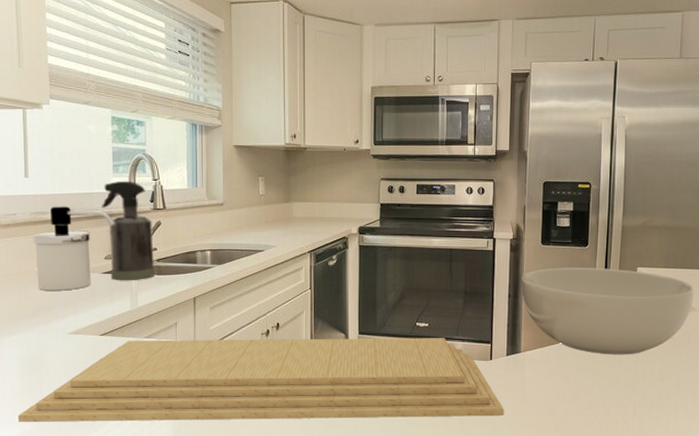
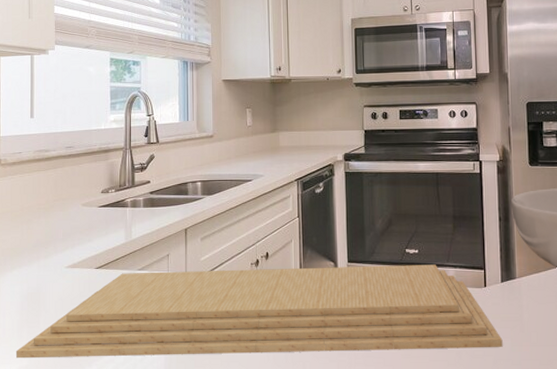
soap dispenser: present [32,206,115,291] -> none [35,143,112,225]
spray bottle: present [101,180,156,280] -> none [99,117,149,213]

